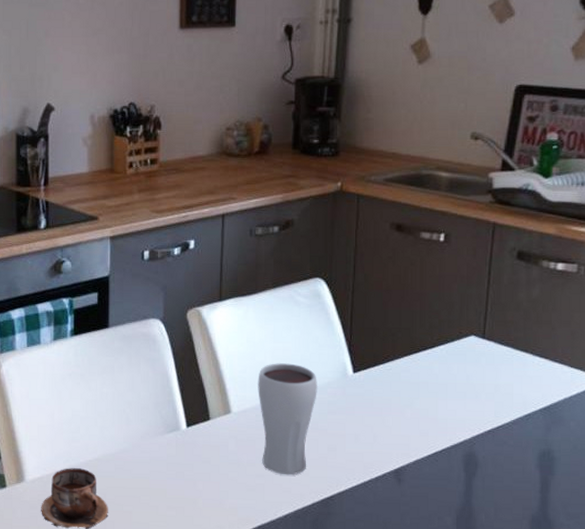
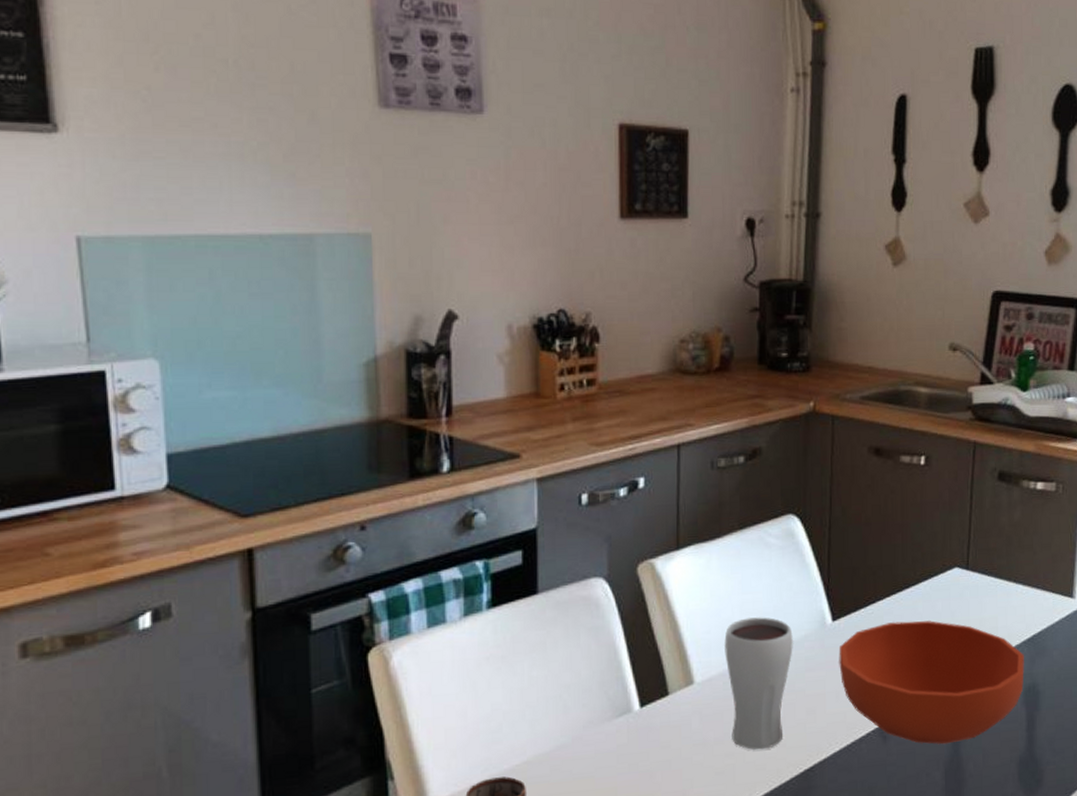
bowl: none [358,379,539,494] -> present [839,620,1024,744]

